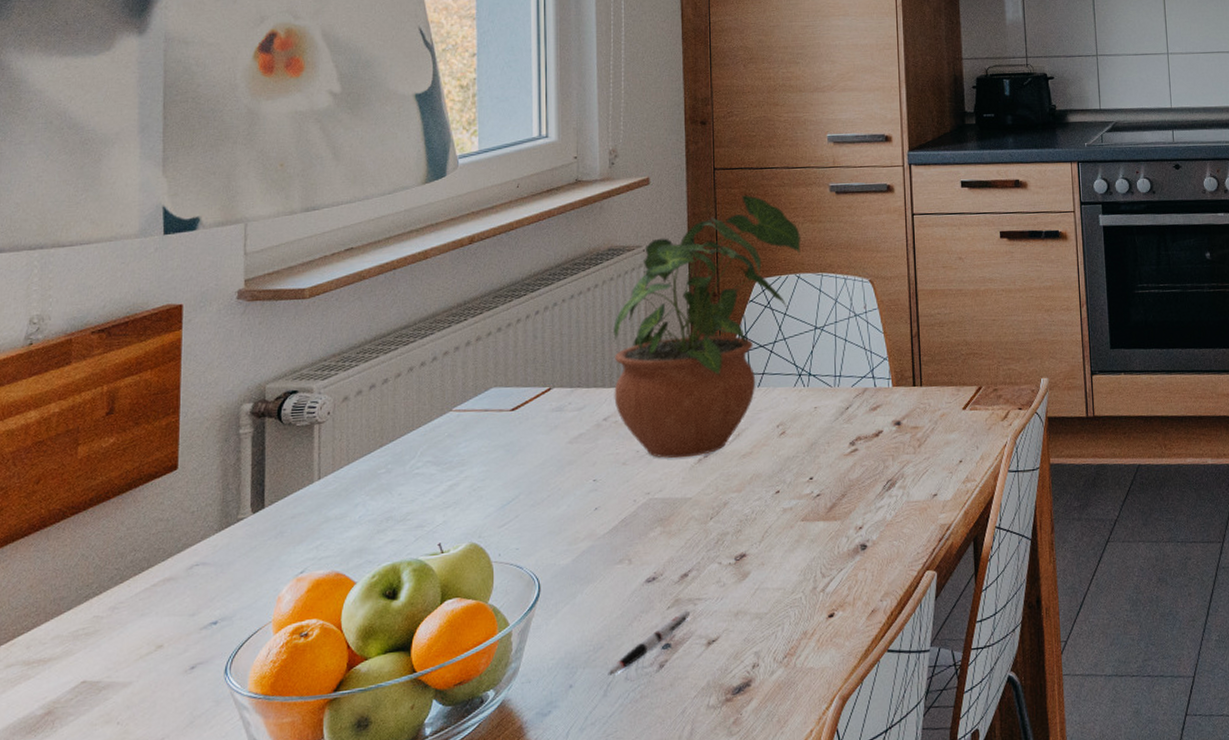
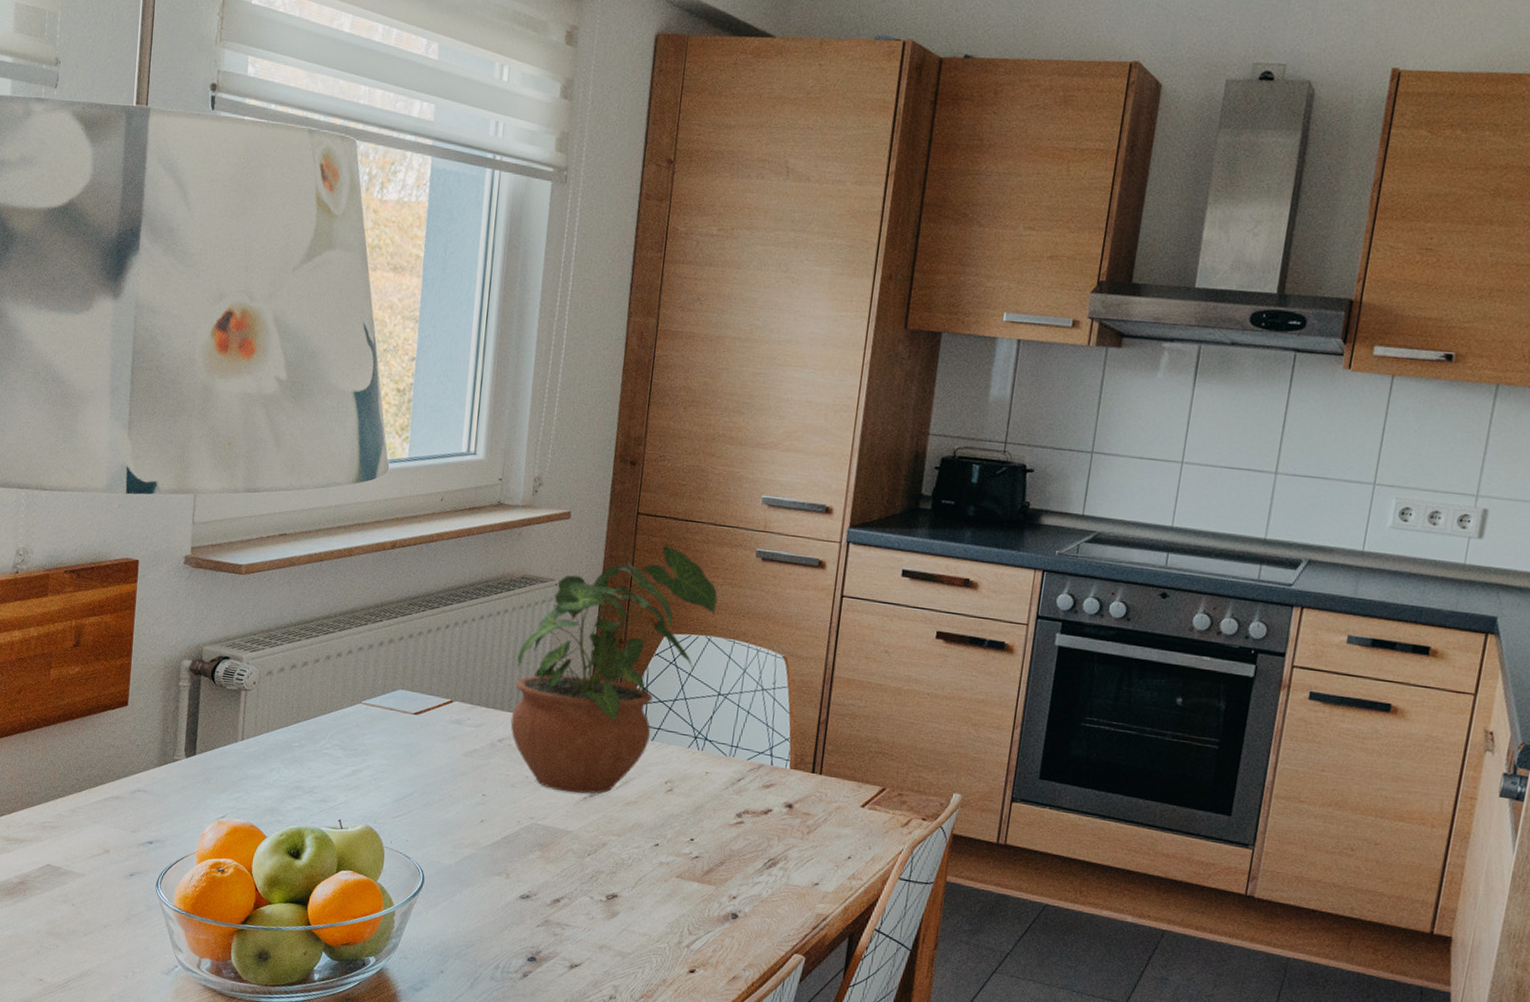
pen: present [607,610,691,675] -> none [475,932,558,972]

